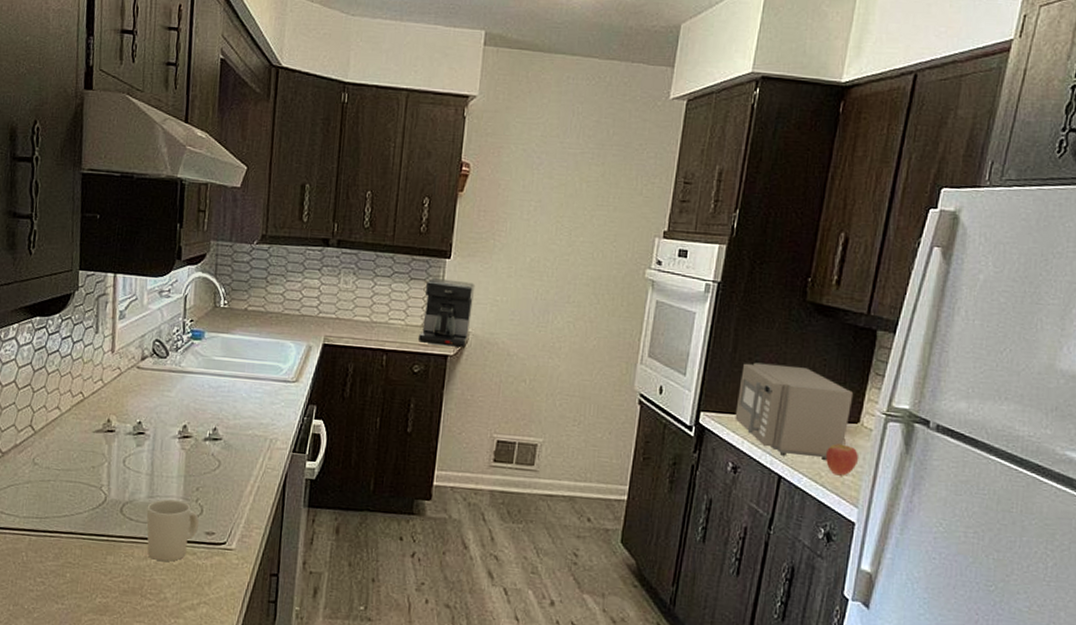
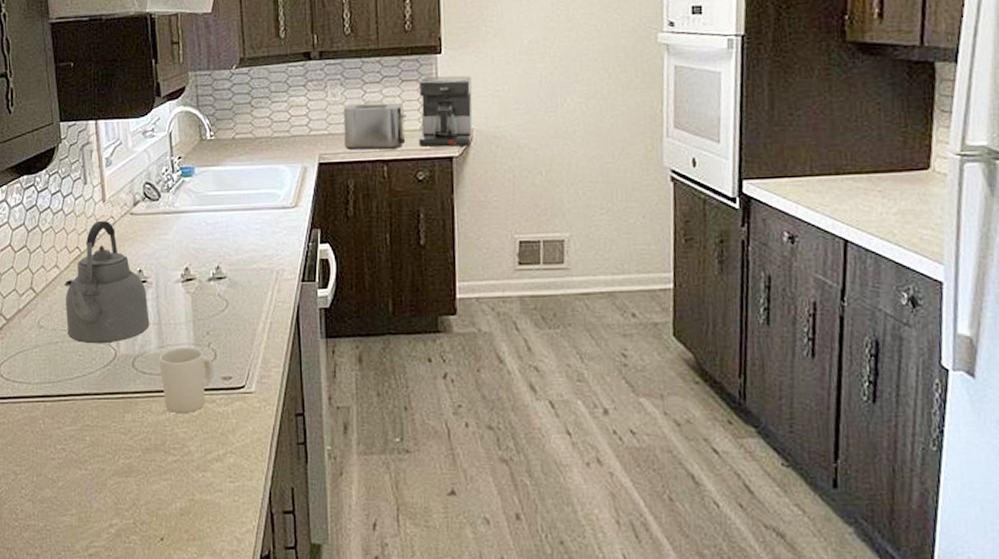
kettle: none [61,369,144,488] -> present [64,220,150,344]
toaster: none [349,293,411,342] -> present [343,102,407,150]
microwave: present [735,362,854,461] -> none [783,115,919,217]
fruit: present [825,438,859,476] -> none [895,188,937,231]

